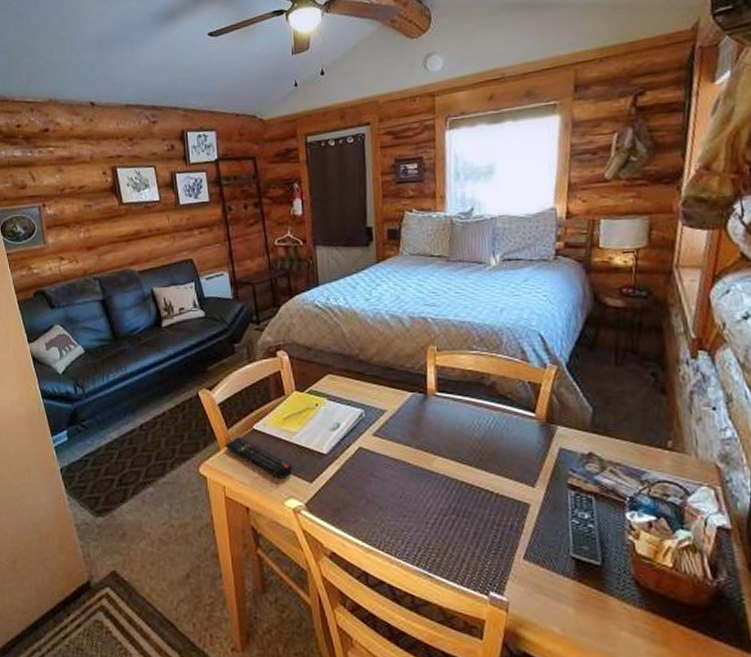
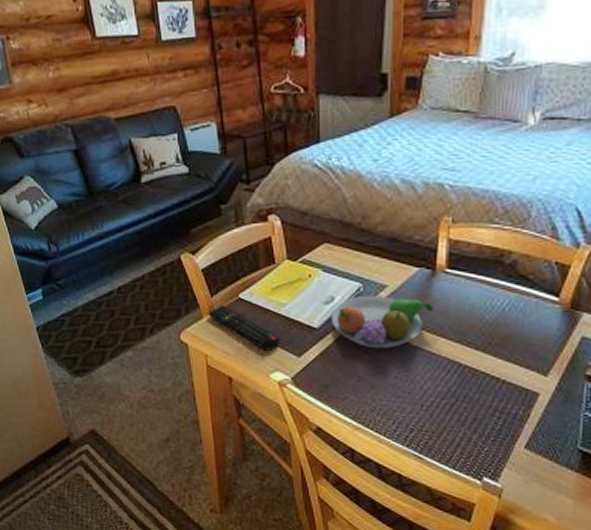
fruit bowl: none [338,420,429,471] -> present [331,295,434,350]

